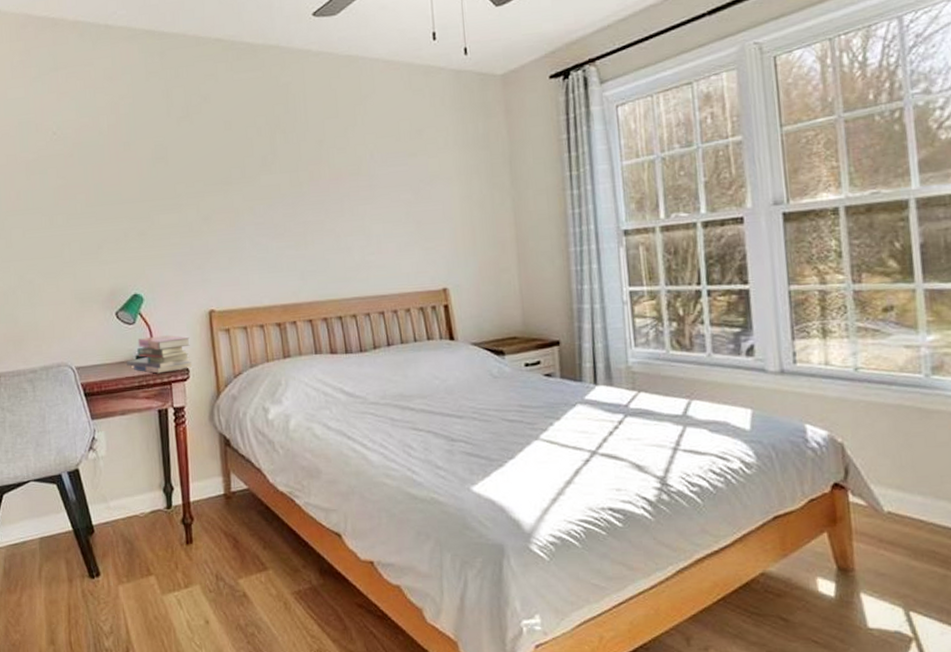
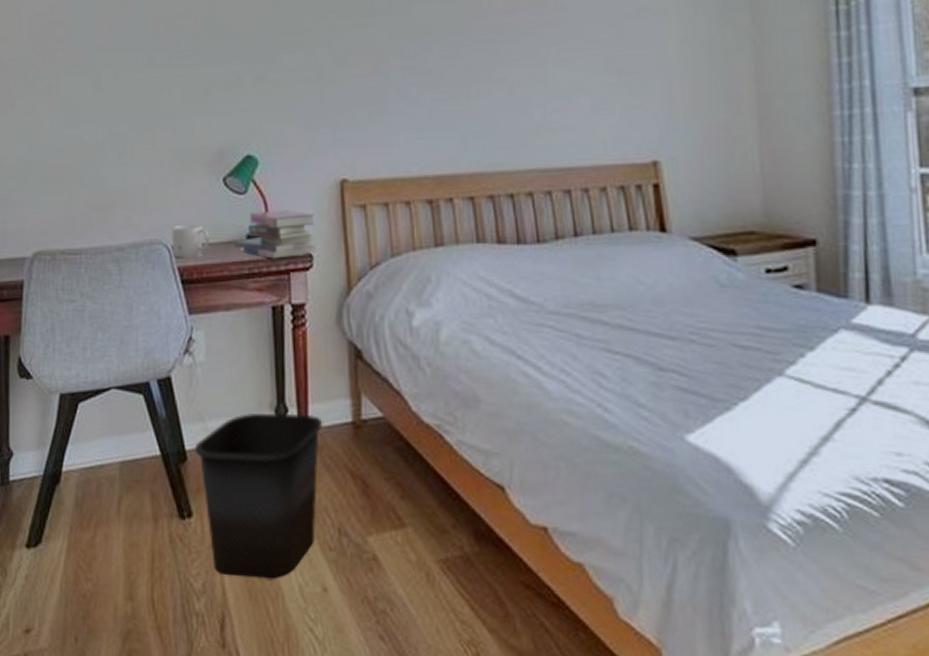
mug: none [75,350,106,376] -> present [172,225,209,258]
waste bin: none [100,491,202,618] -> present [194,412,323,579]

